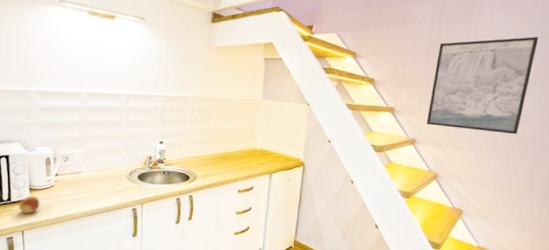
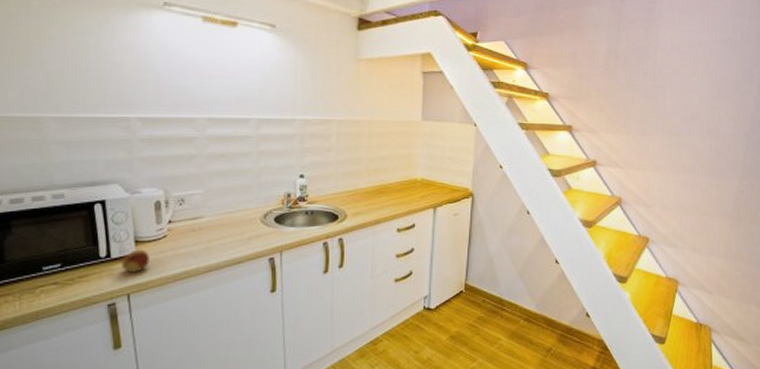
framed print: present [426,37,539,135] -> none [607,43,722,152]

